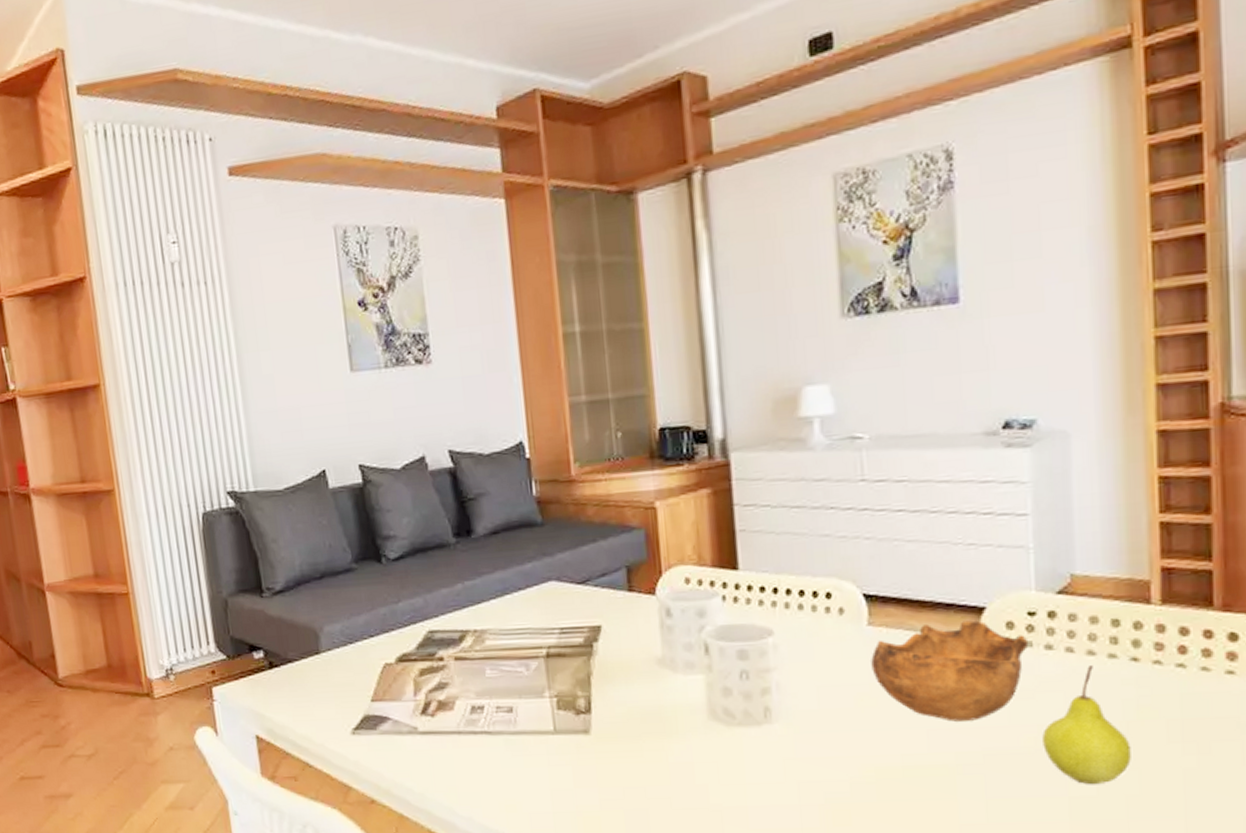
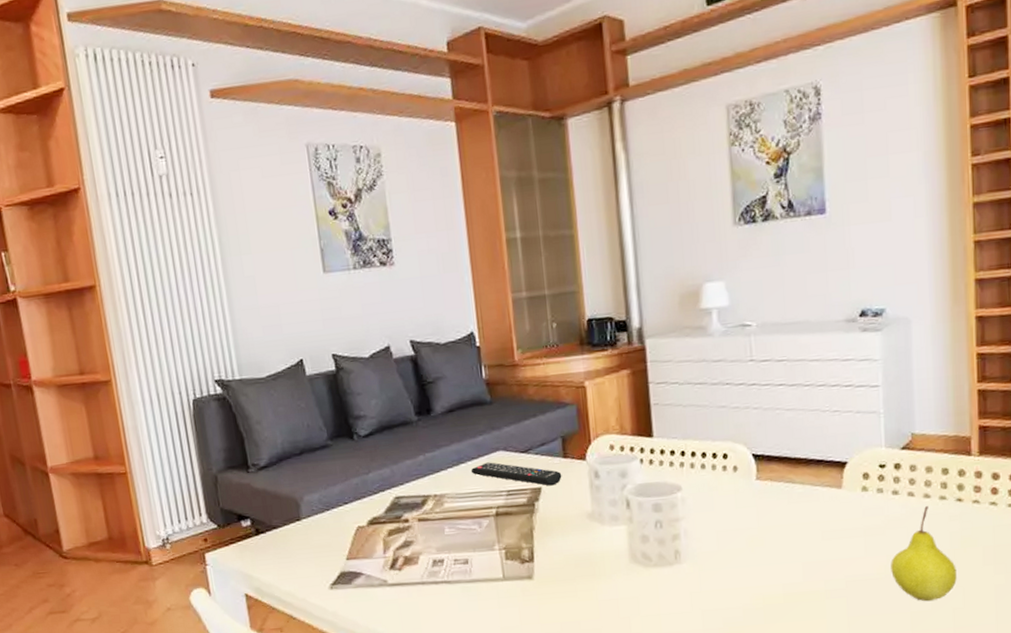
remote control: none [517,594,627,624] -> present [470,462,562,486]
bowl: present [871,620,1029,722] -> none [759,473,880,556]

